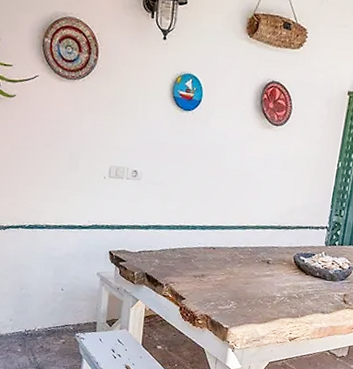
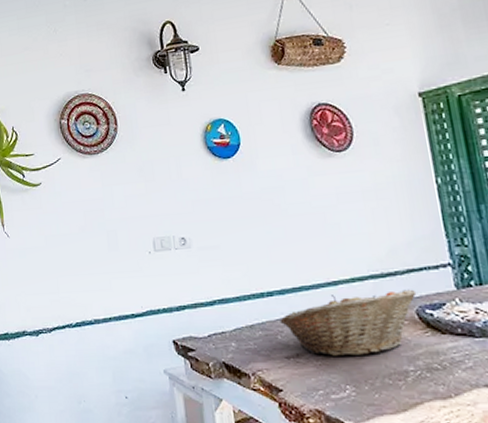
fruit basket: none [196,236,299,282] -> present [279,289,417,356]

